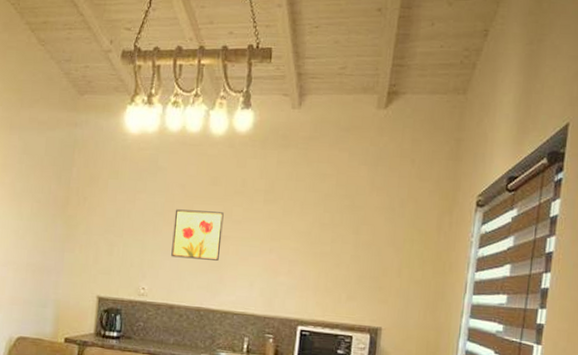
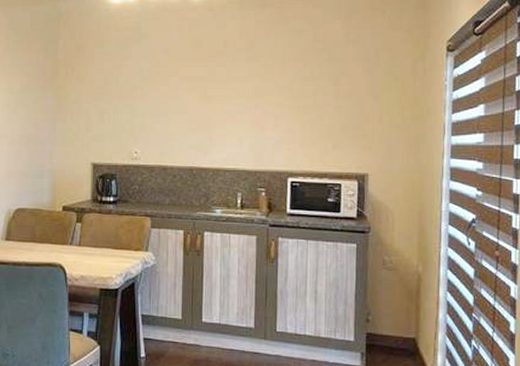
wall art: present [171,209,224,261] -> none [161,73,208,120]

